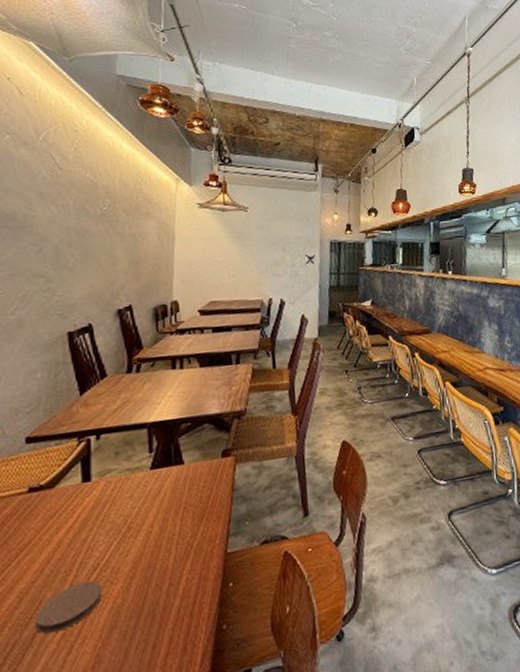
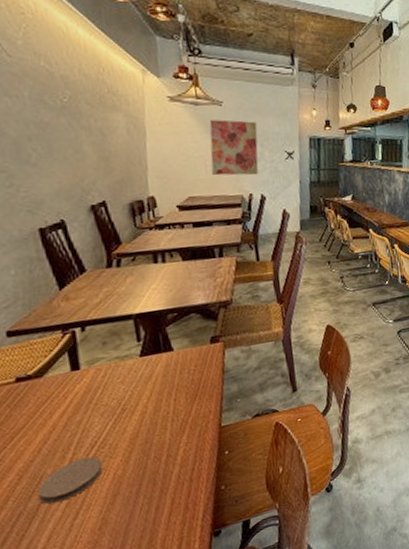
wall art: none [233,225,280,280] -> present [209,119,259,176]

